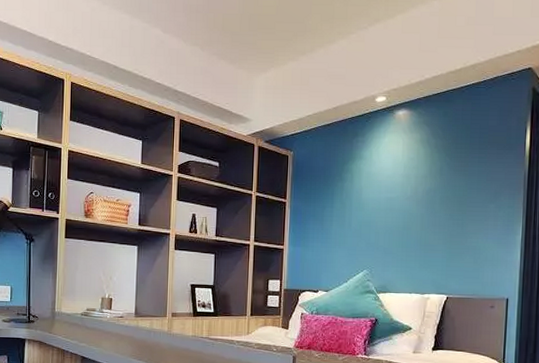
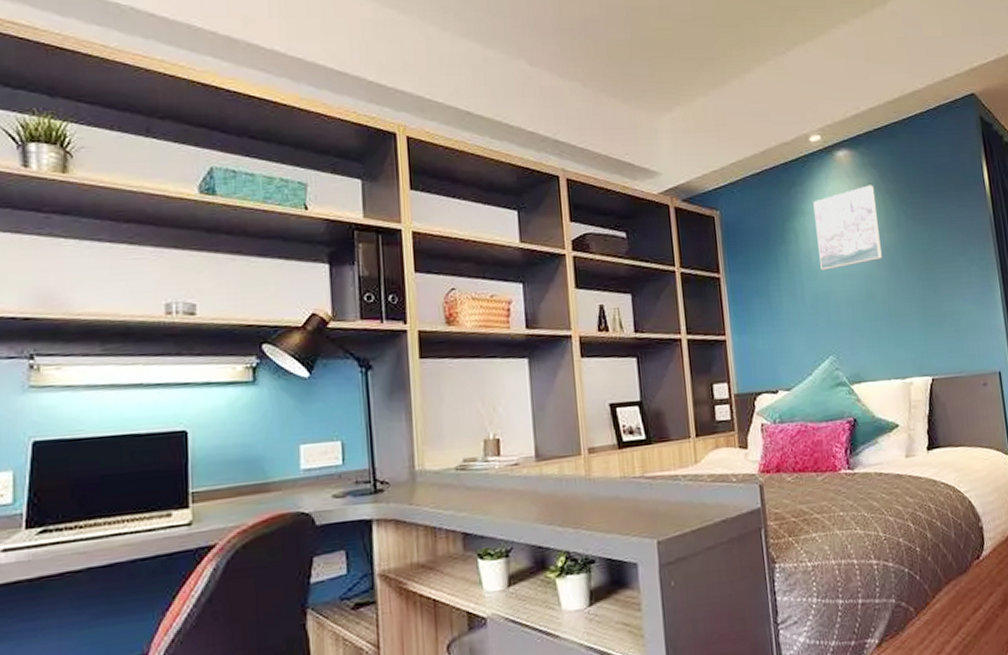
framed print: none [368,139,425,204] -> present [813,185,882,270]

